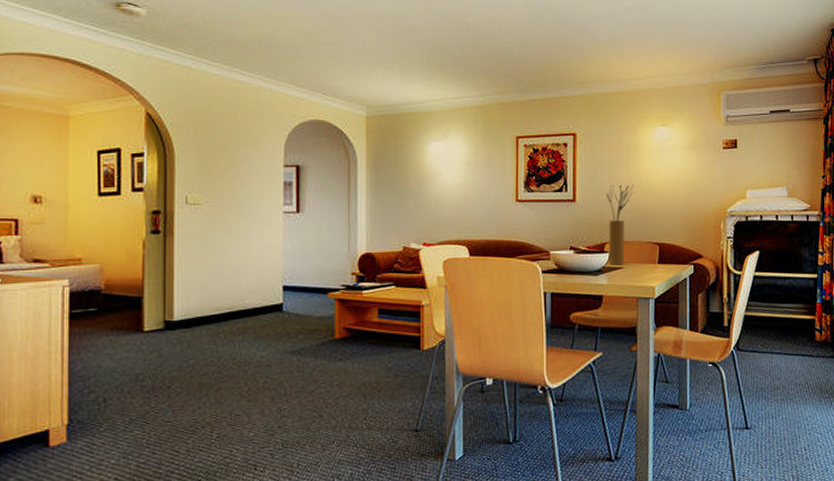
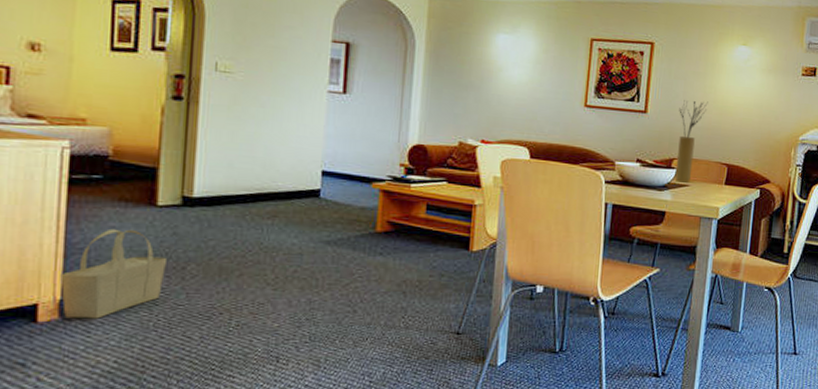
shopping bag: none [66,355,155,441] -> present [60,228,168,319]

